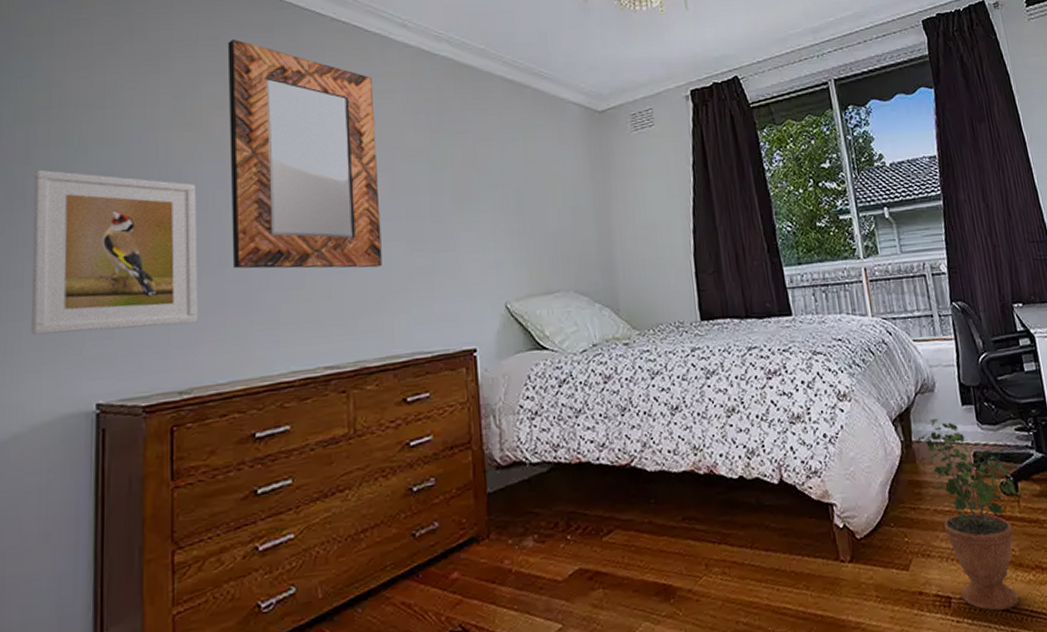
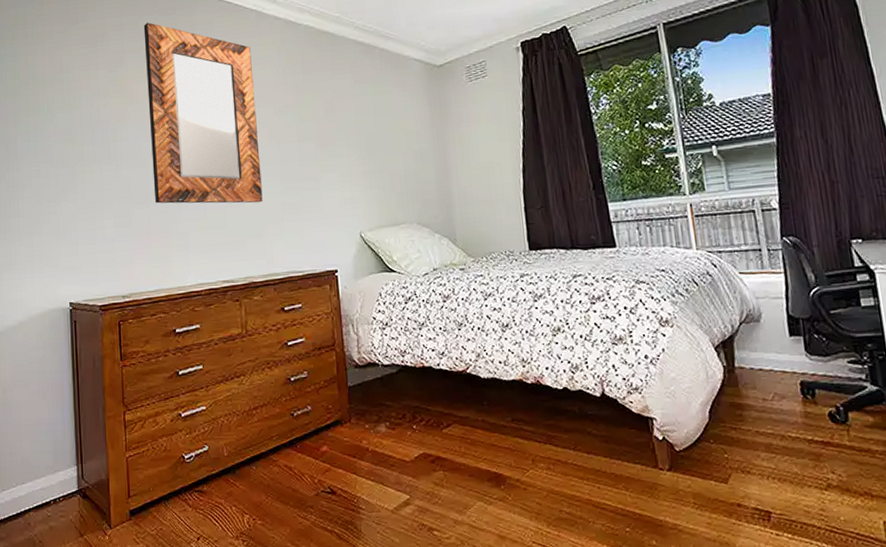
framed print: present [31,169,198,335] -> none [20,130,133,252]
potted plant: present [914,418,1020,611] -> none [737,346,847,529]

